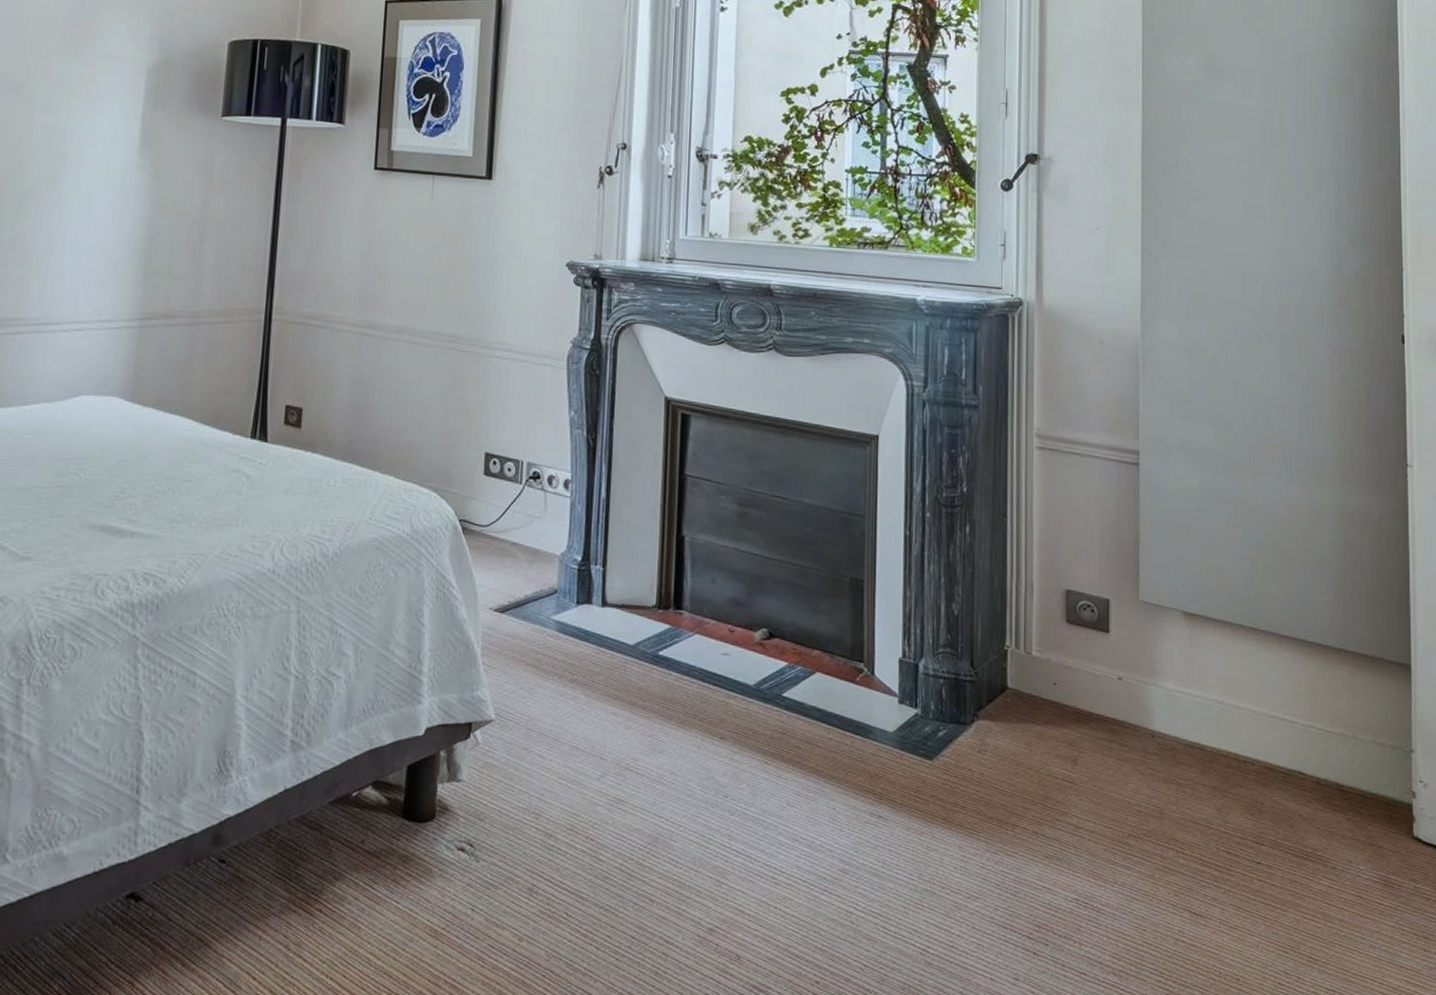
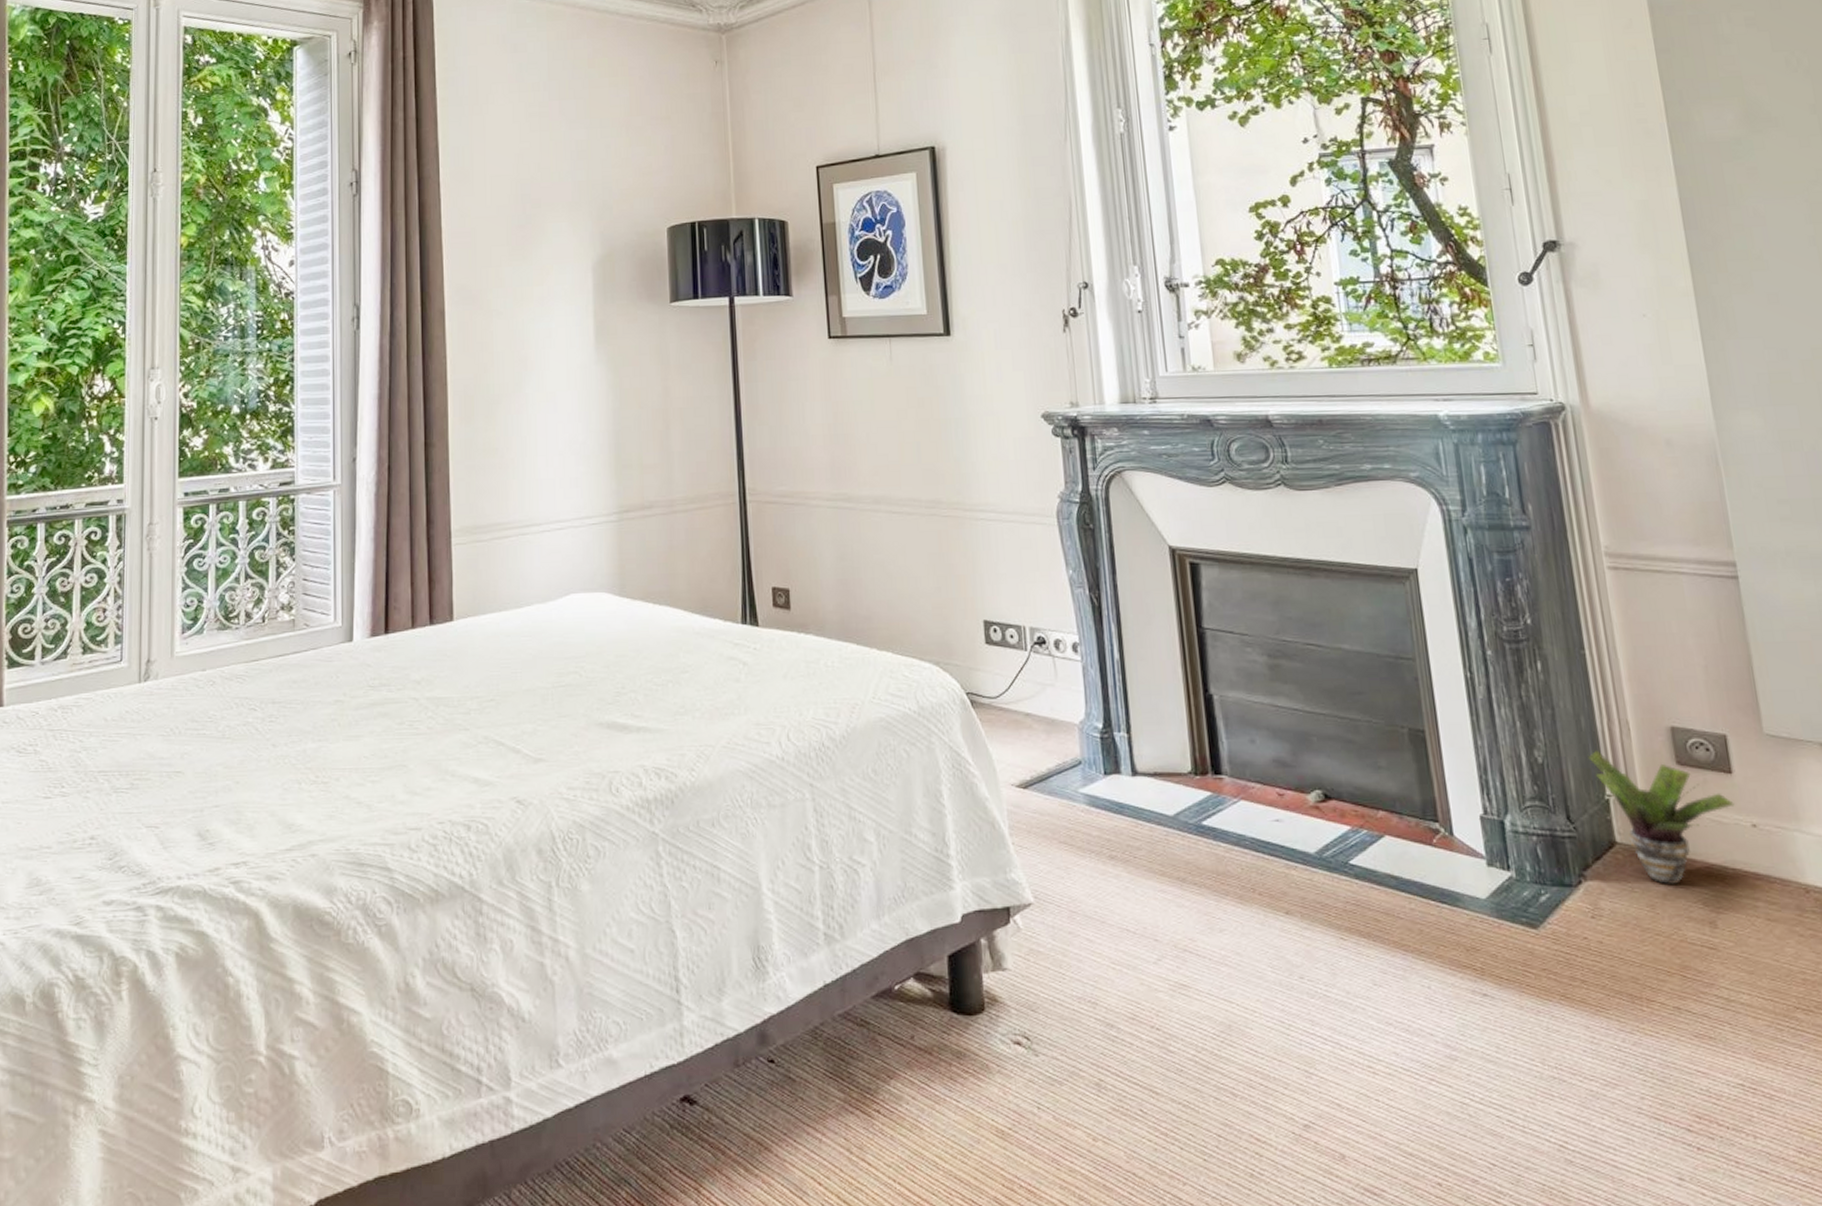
potted plant: none [996,606,1107,727] -> present [1588,750,1735,886]

